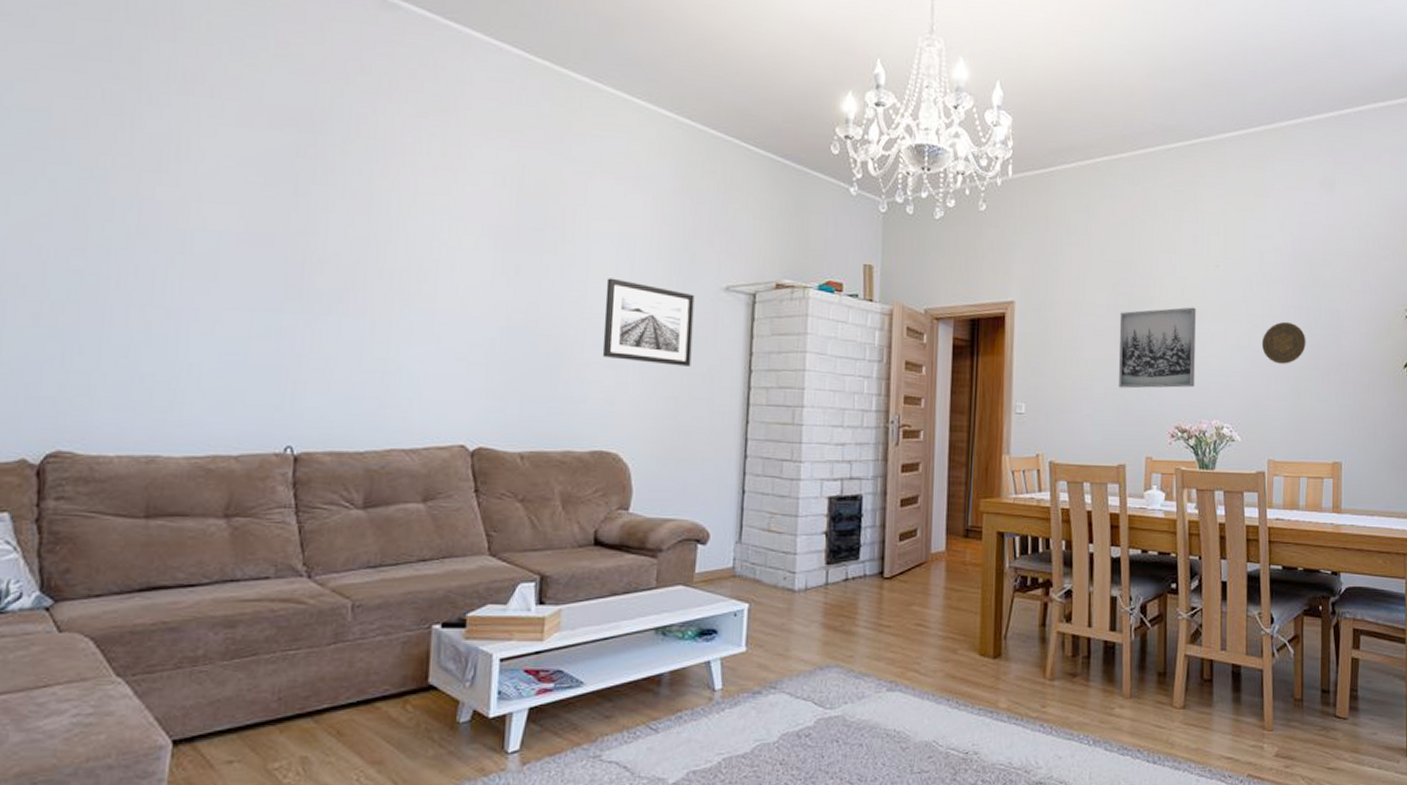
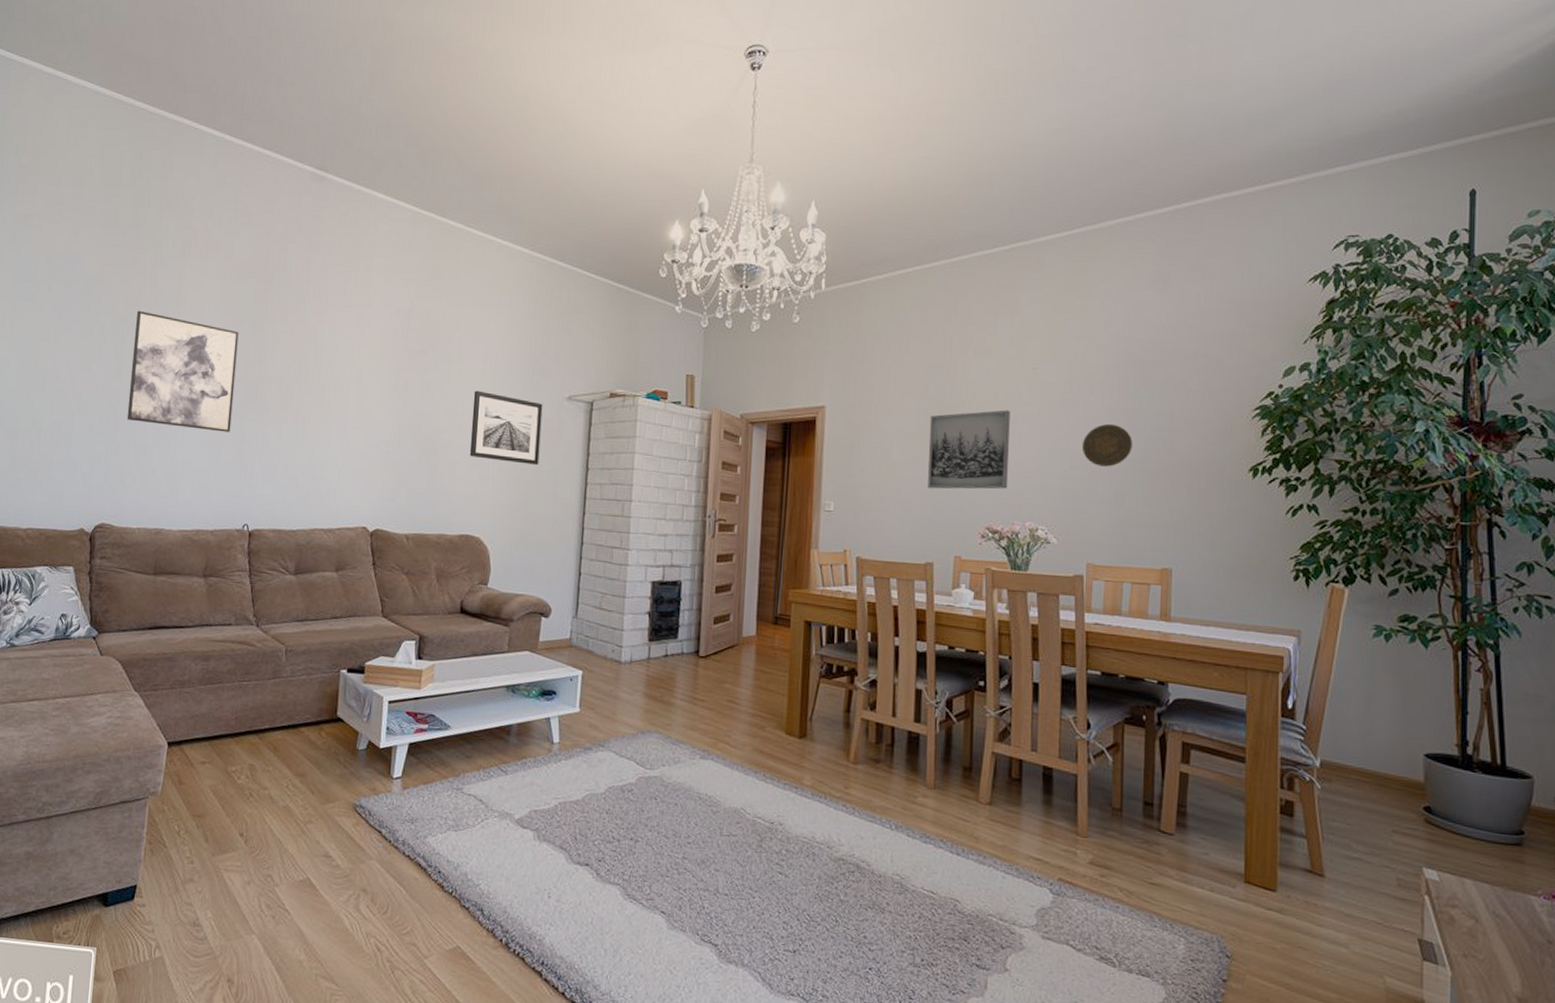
wall art: none [95,161,274,327] -> present [126,310,239,432]

